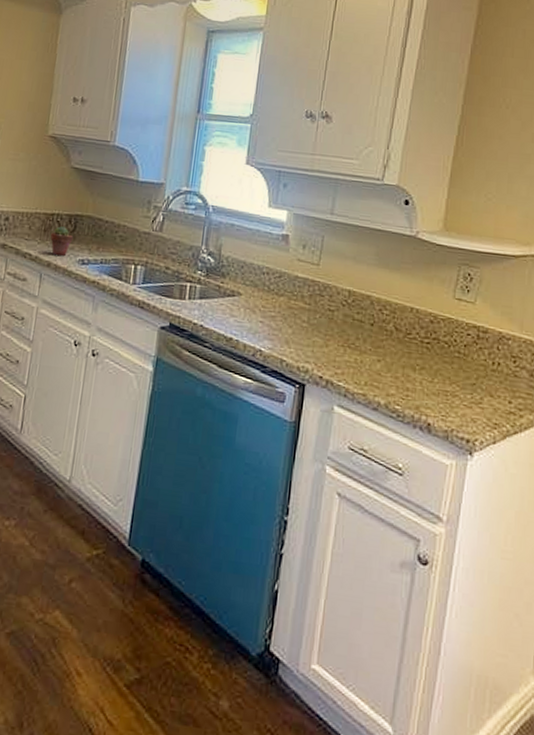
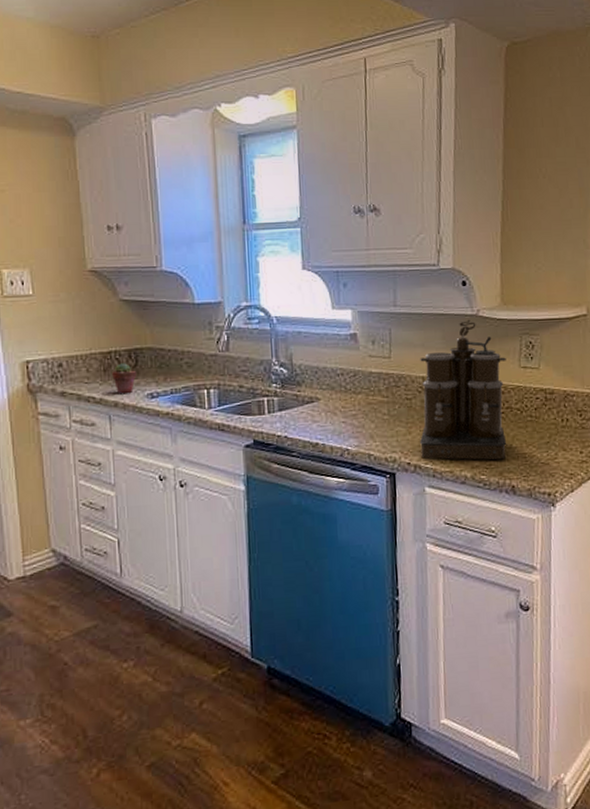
coffee maker: none [335,239,441,393] -> present [420,319,507,460]

